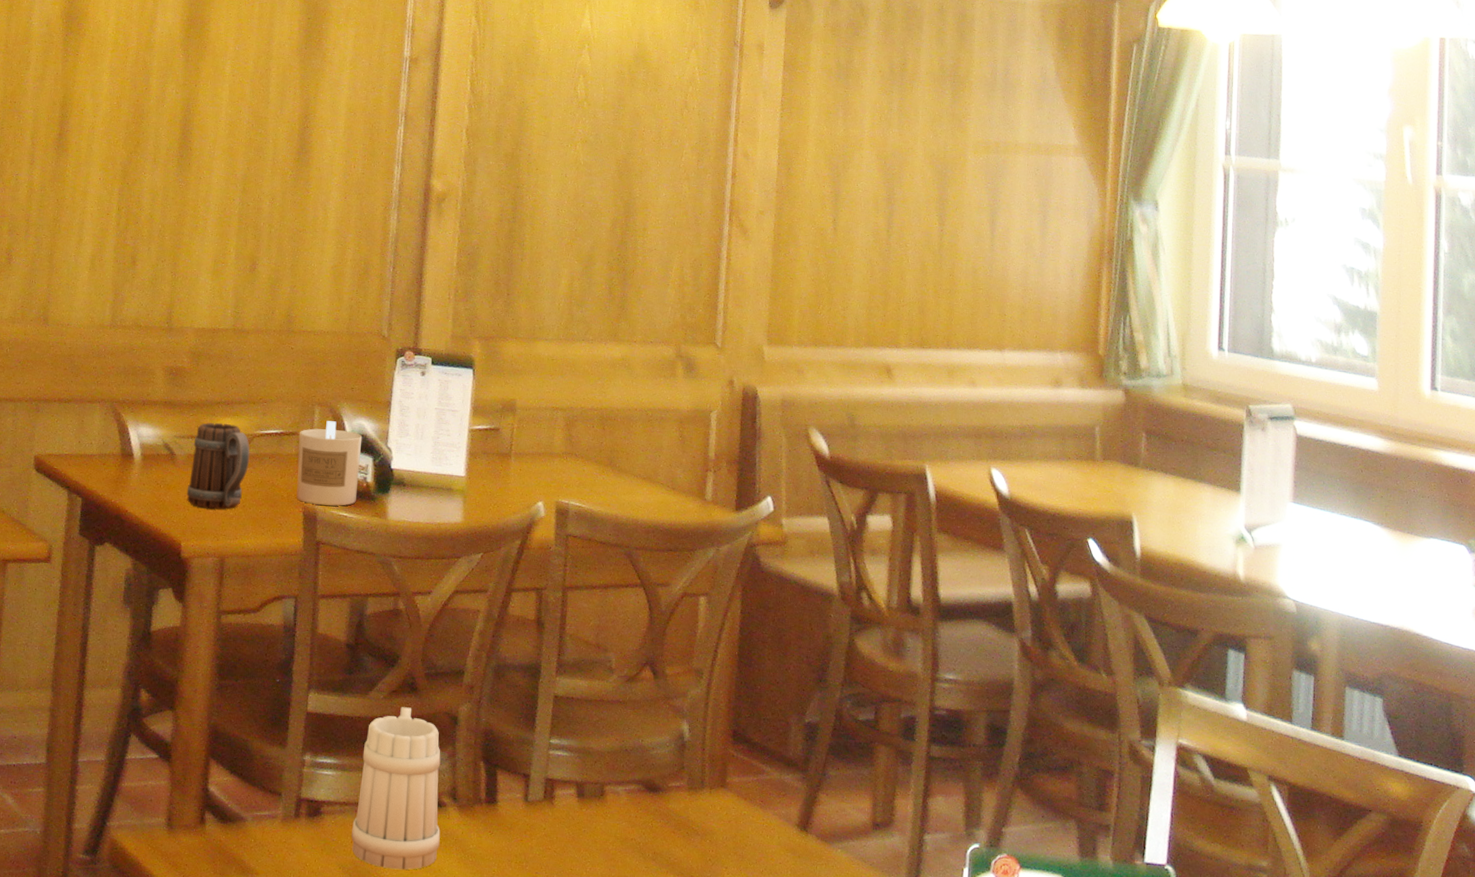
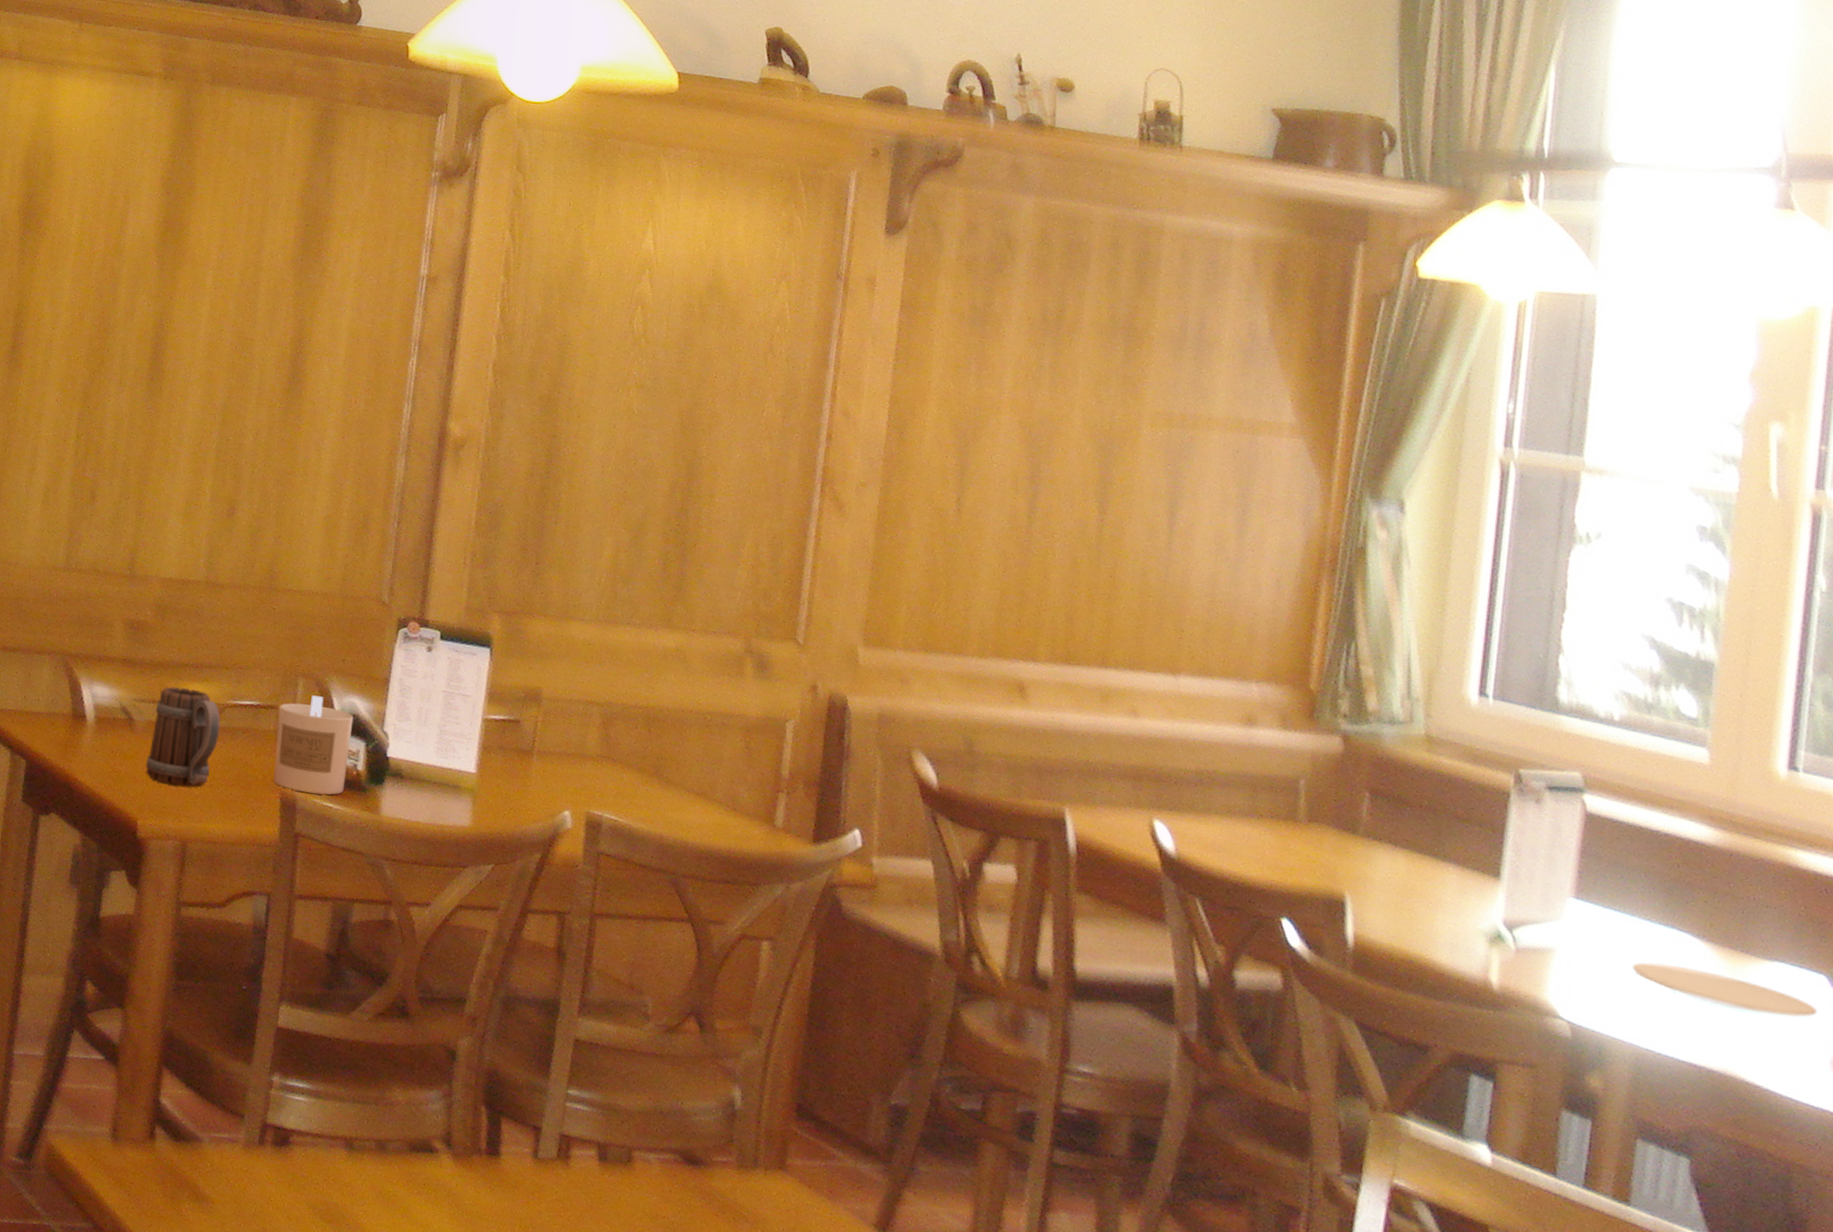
beer mug: present [351,707,441,870] -> none [324,1032,435,1220]
plate: none [1335,548,1462,581] -> present [1632,962,1819,1019]

